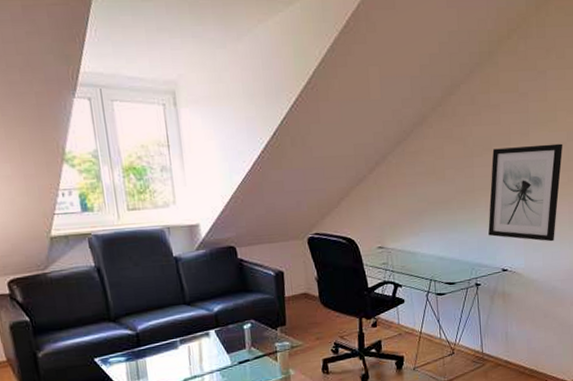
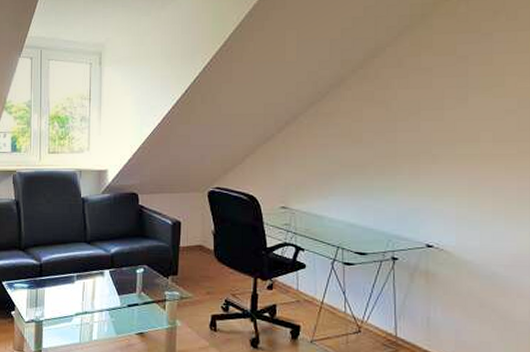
wall art: present [488,143,563,242] -> none [411,111,513,220]

